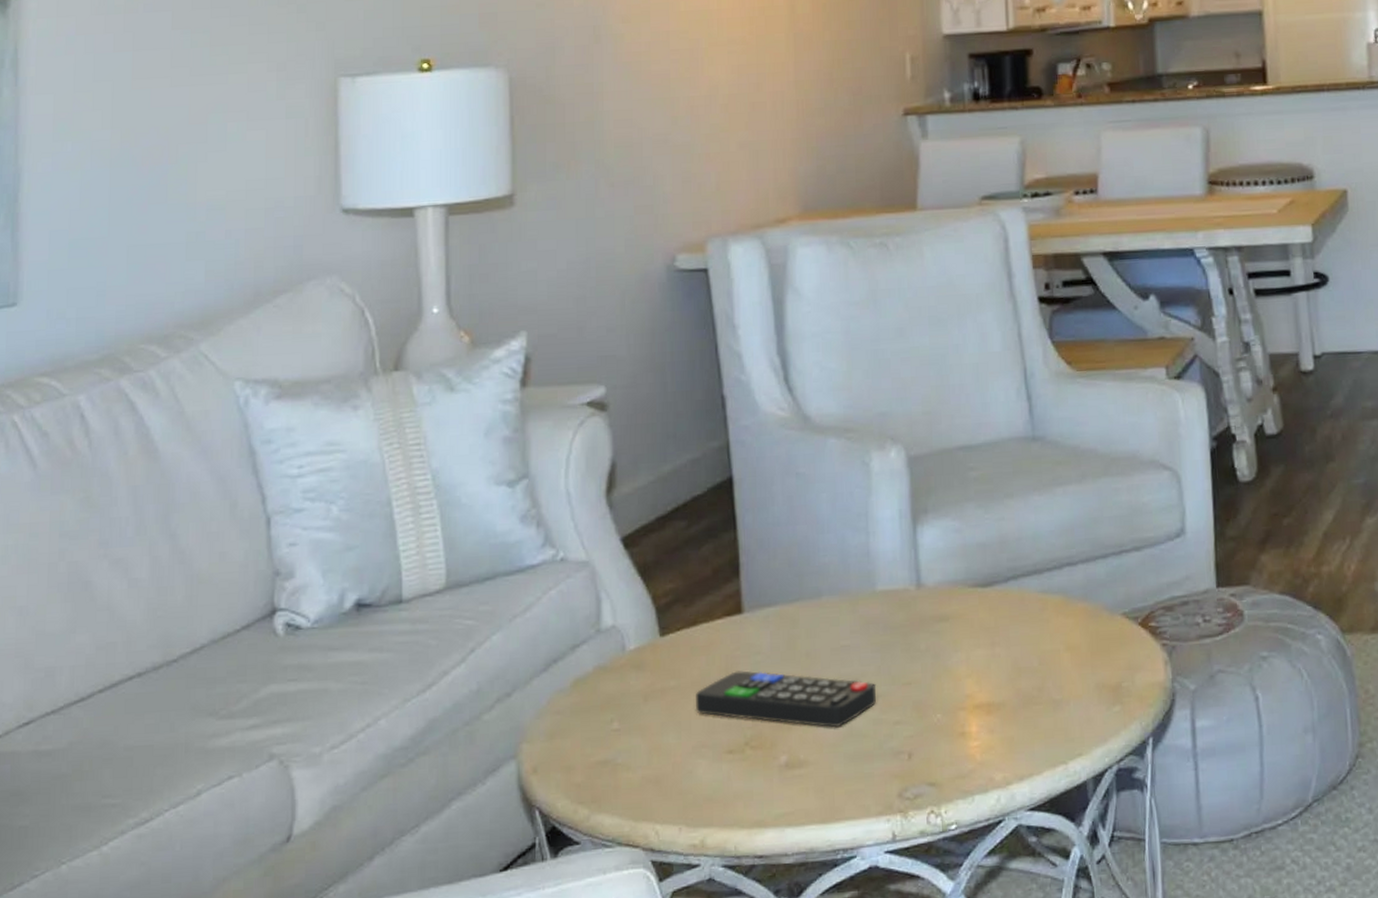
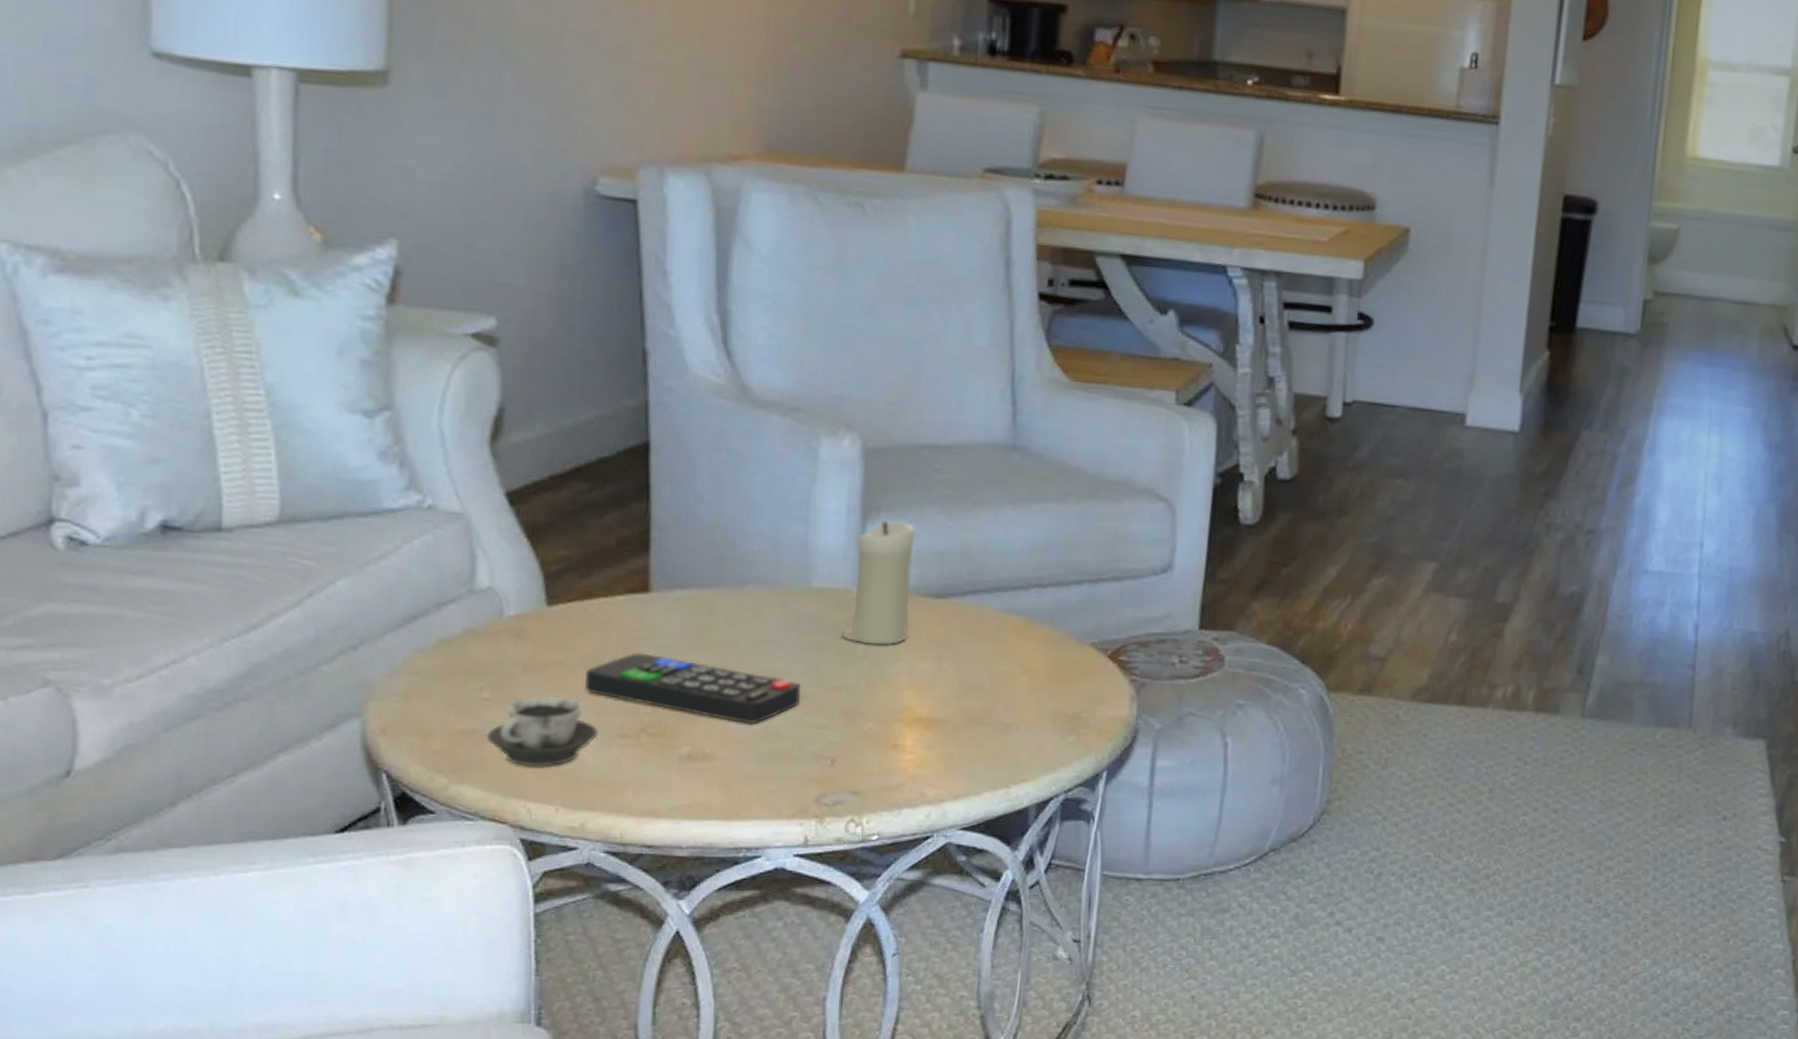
cup: none [617,719,710,790] -> present [486,696,598,767]
candle: none [906,520,963,639] -> present [842,521,915,645]

